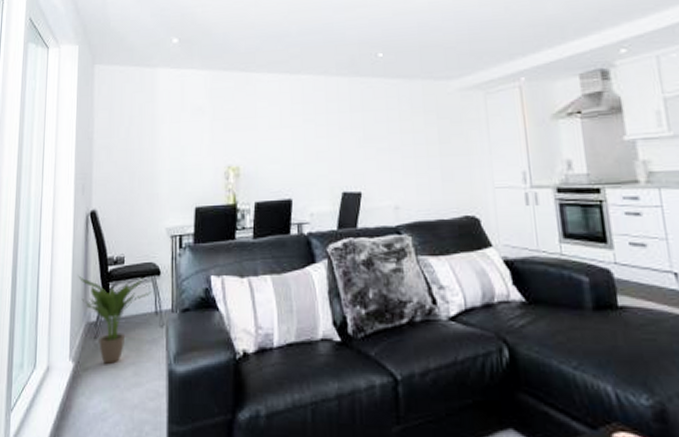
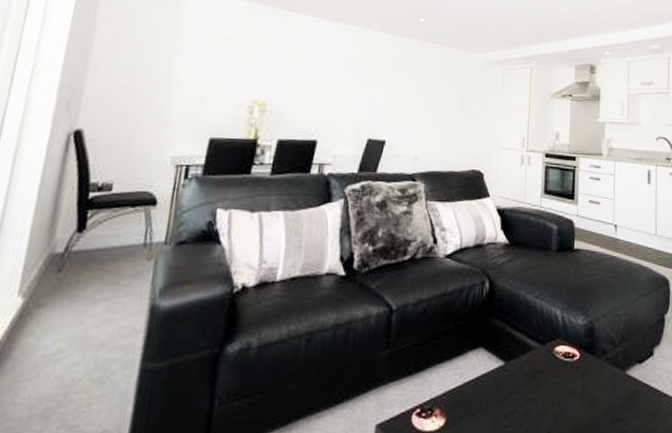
potted plant: present [77,275,152,364] -> none [44,200,144,299]

